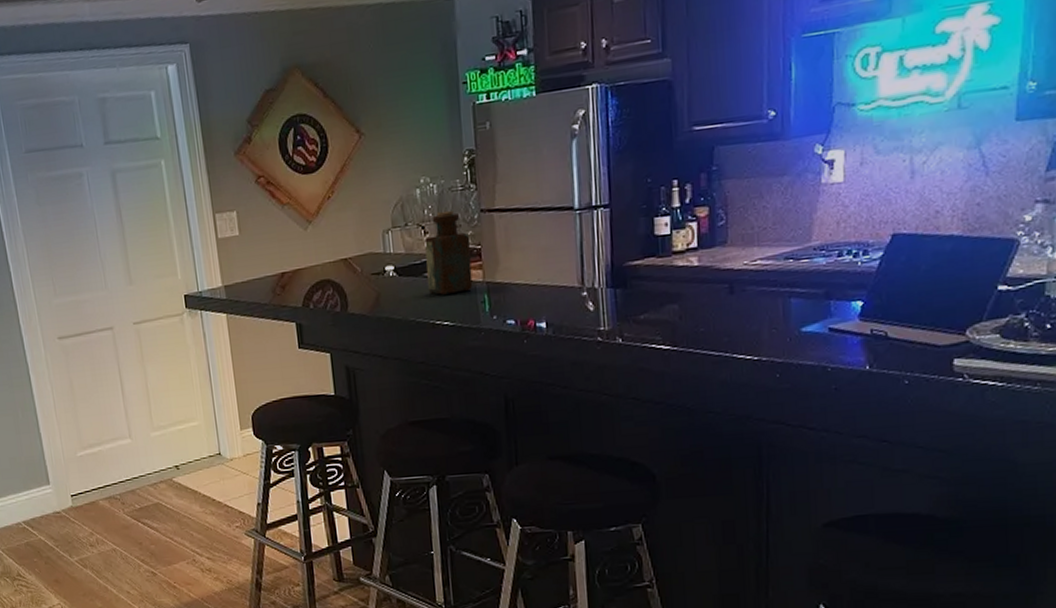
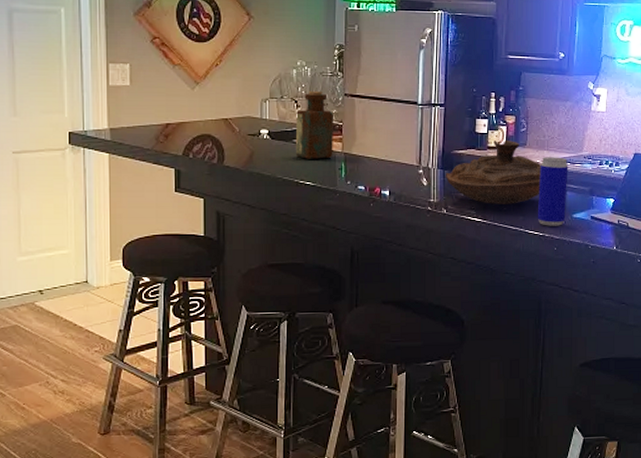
decorative bowl: none [617,239,752,326] -> present [445,140,542,204]
beverage can: none [748,252,791,347] -> present [537,157,568,226]

